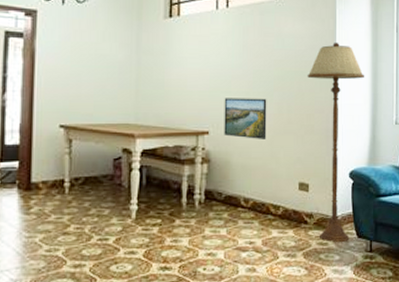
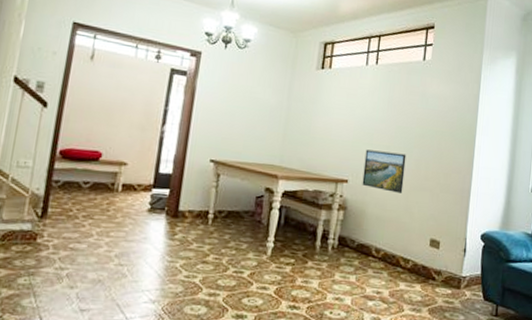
floor lamp: present [307,42,365,243] -> none [446,106,505,304]

